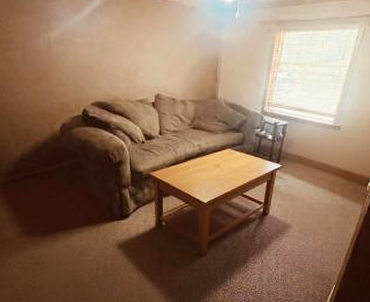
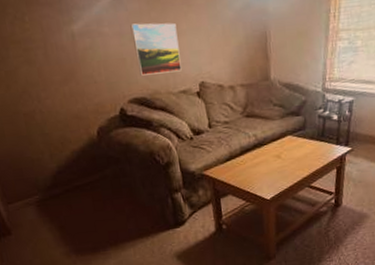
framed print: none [100,38,141,83] -> present [130,23,182,76]

